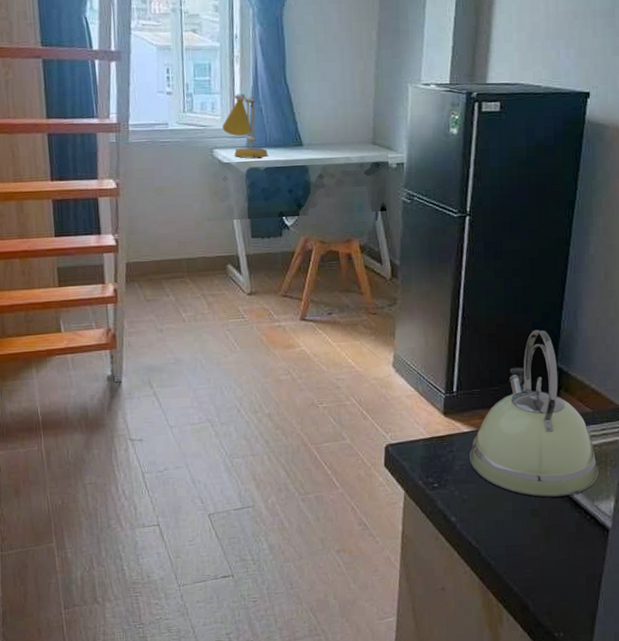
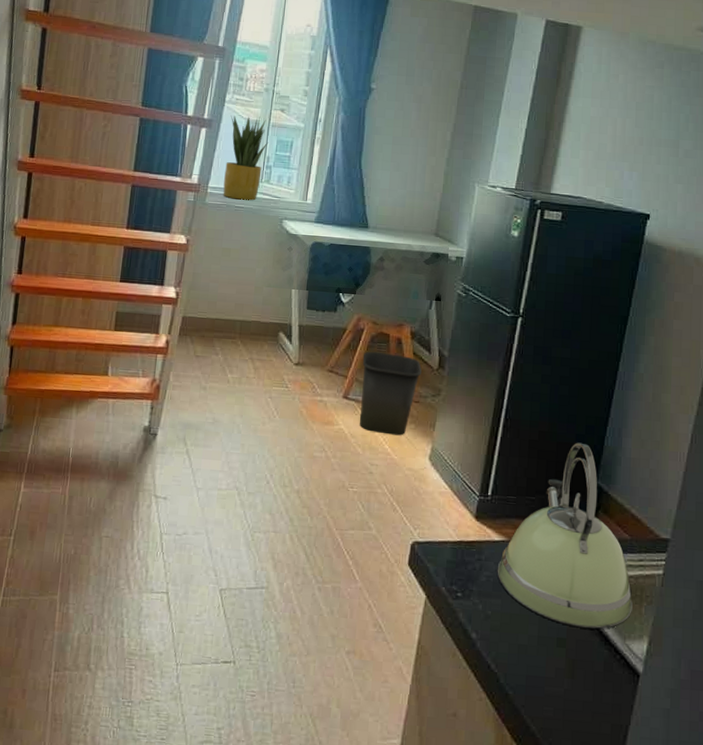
planter: none [139,41,185,134] -> present [223,115,269,201]
table lamp: present [222,94,268,159] -> none [295,172,334,235]
waste bin: none [315,270,376,349] -> present [360,351,422,435]

